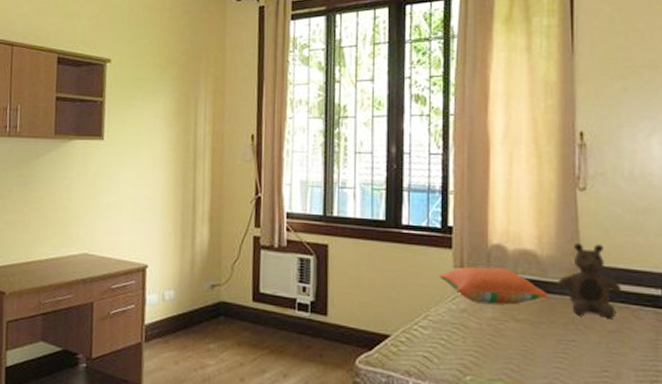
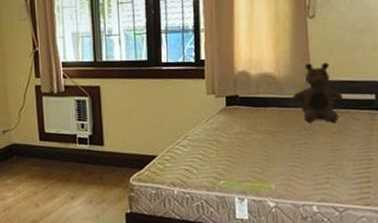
pillow: present [439,266,549,305] -> none [195,90,285,122]

